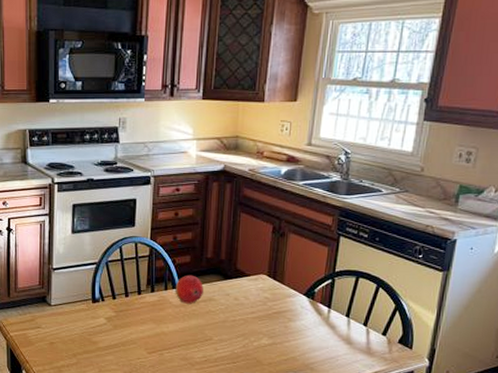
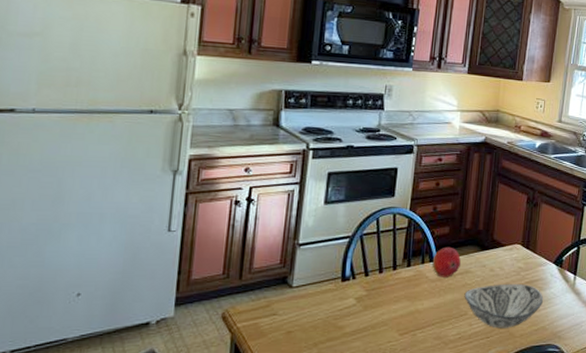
decorative bowl: none [208,312,294,356] -> present [464,283,544,328]

